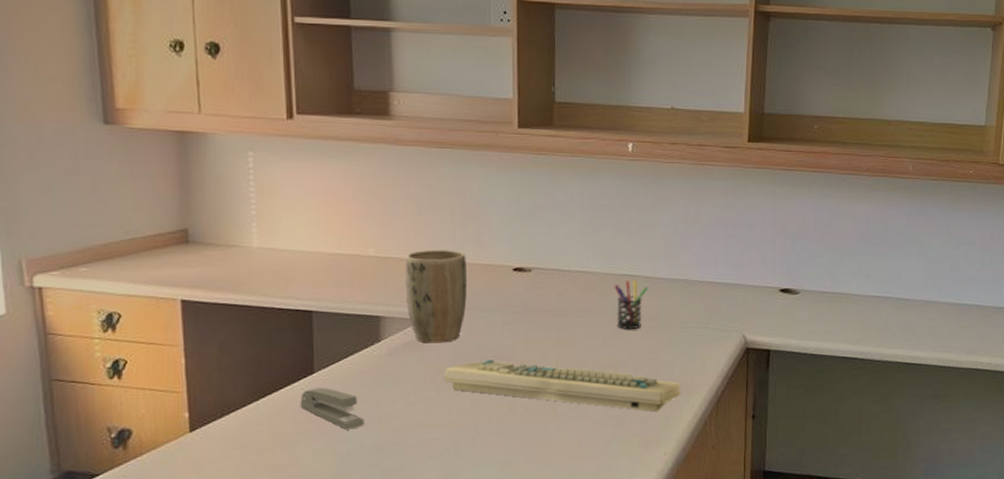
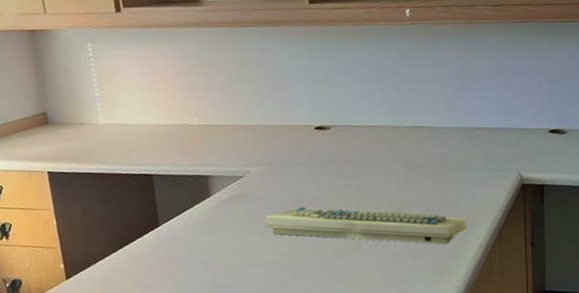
stapler: present [300,388,365,430] -> none [150,238,204,272]
plant pot: present [405,250,467,343] -> none [224,115,279,196]
pen holder: present [614,281,648,329] -> none [402,131,433,174]

